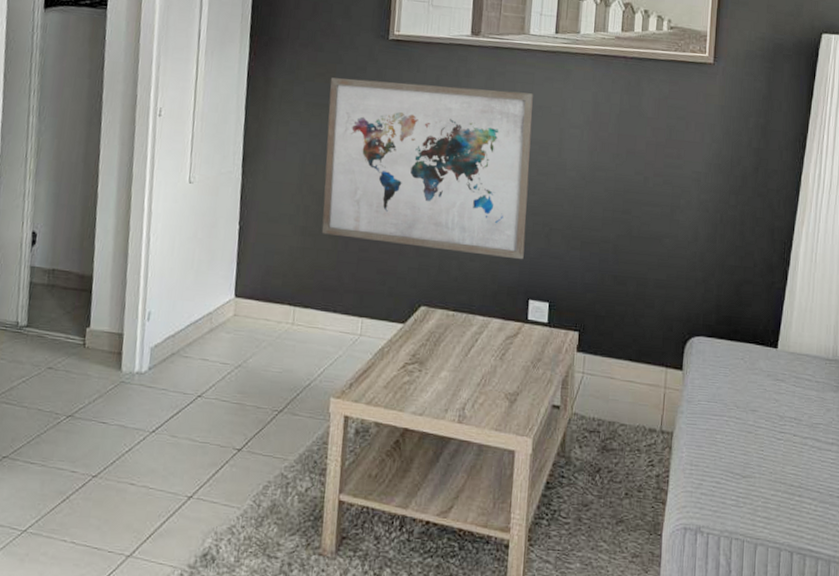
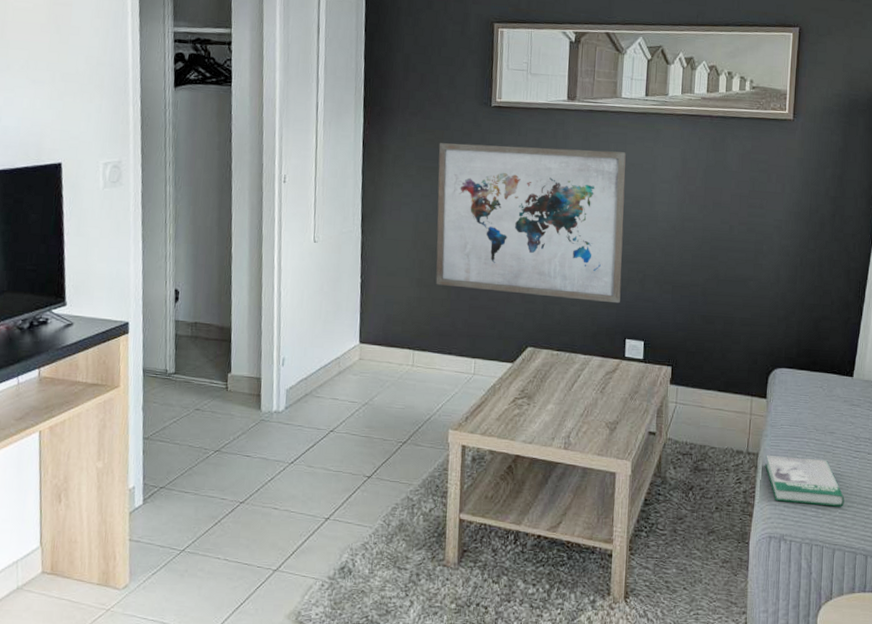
book: none [680,434,768,496] -> present [765,454,845,507]

